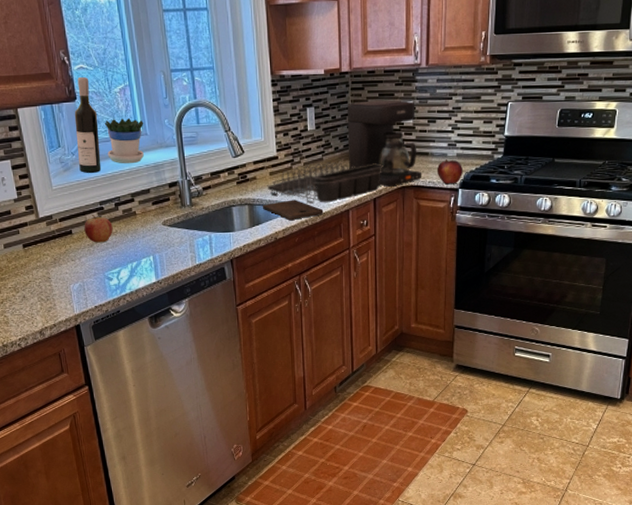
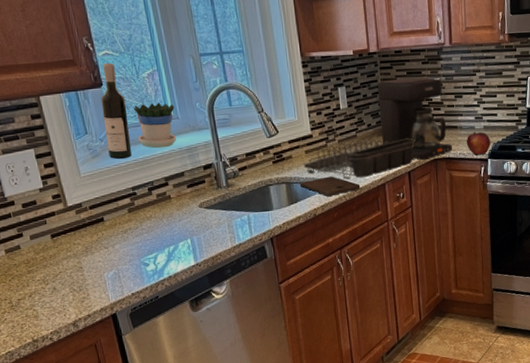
fruit: present [84,214,113,243] -> none [116,200,148,229]

